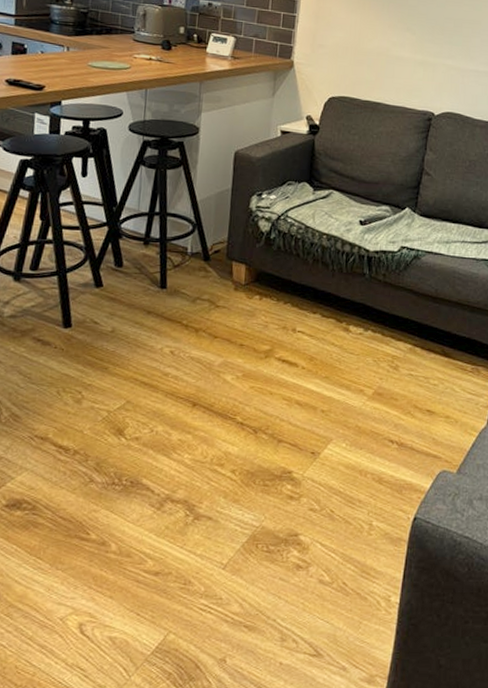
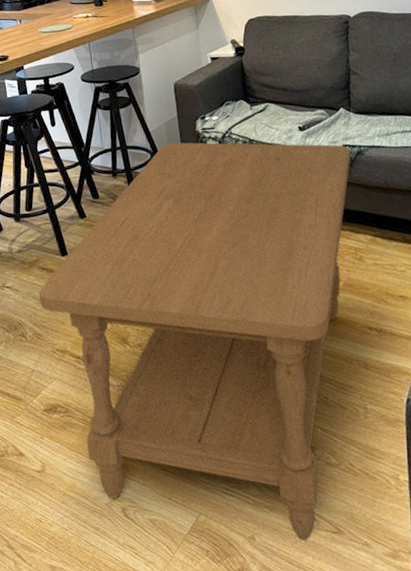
coffee table: none [26,216,408,664] -> present [38,142,351,541]

